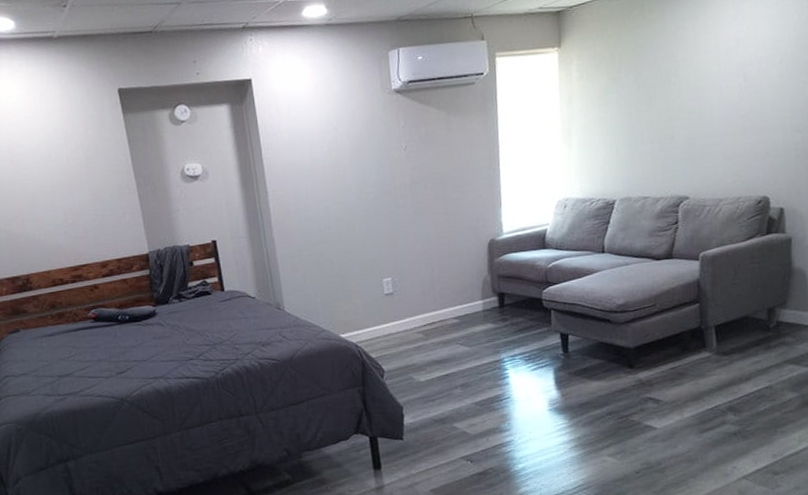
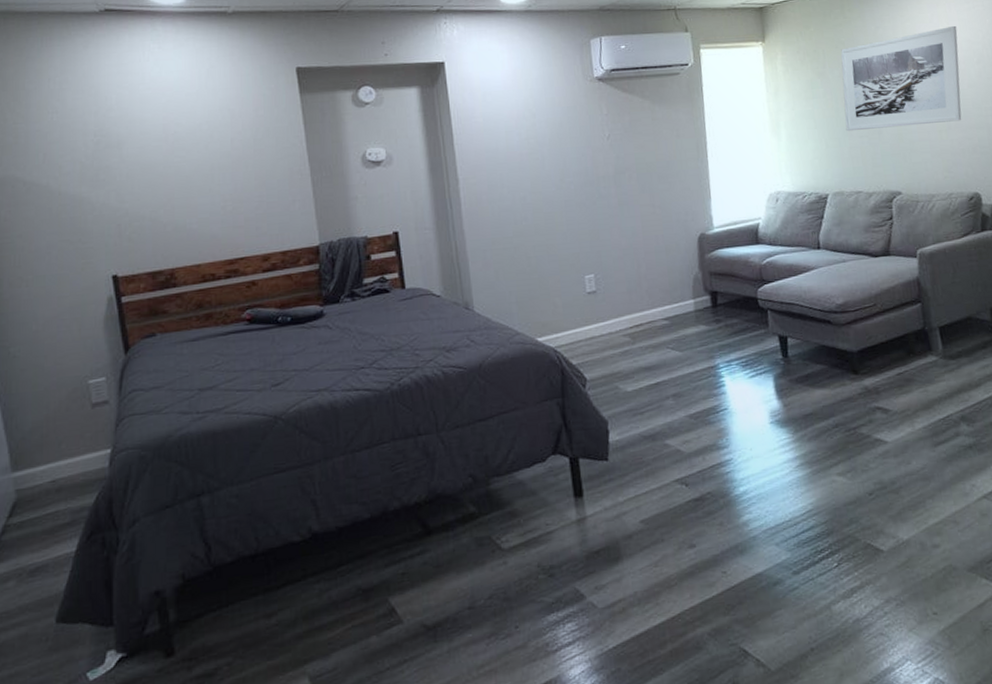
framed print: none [637,22,762,138] -> present [840,25,962,132]

